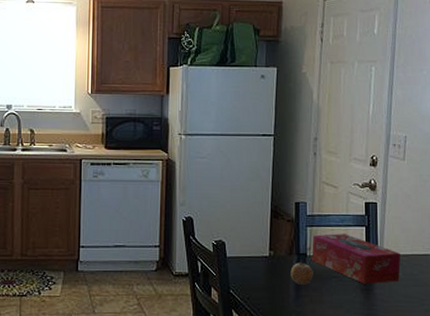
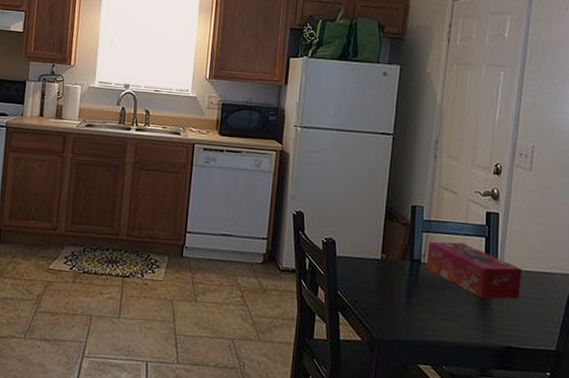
fruit: present [290,260,313,286] -> none [402,266,427,294]

